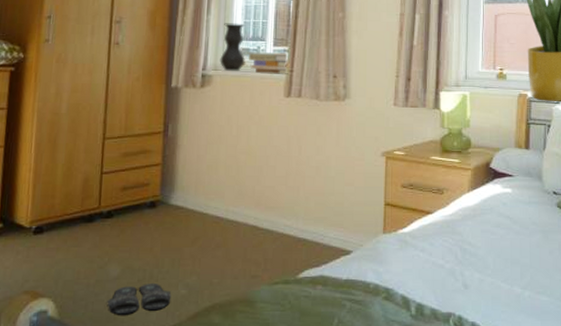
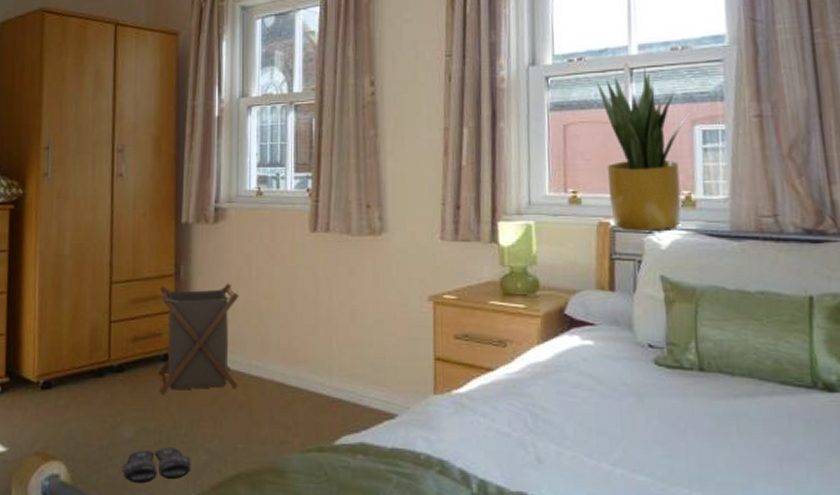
laundry basket: none [144,140,221,237] -> present [158,283,240,394]
vase: present [219,23,245,71] -> none [234,147,263,203]
books: present [244,51,288,74] -> none [262,179,313,205]

